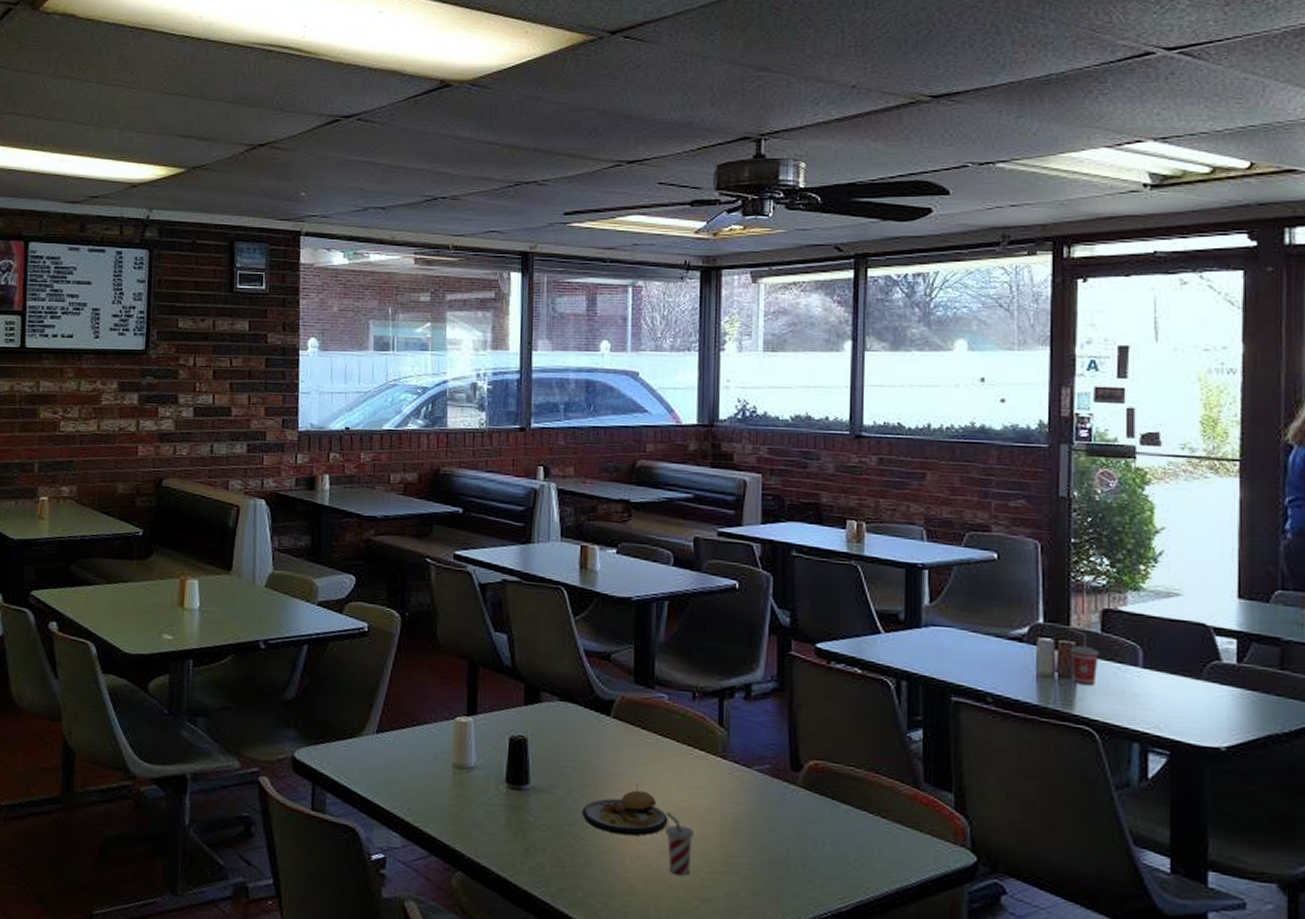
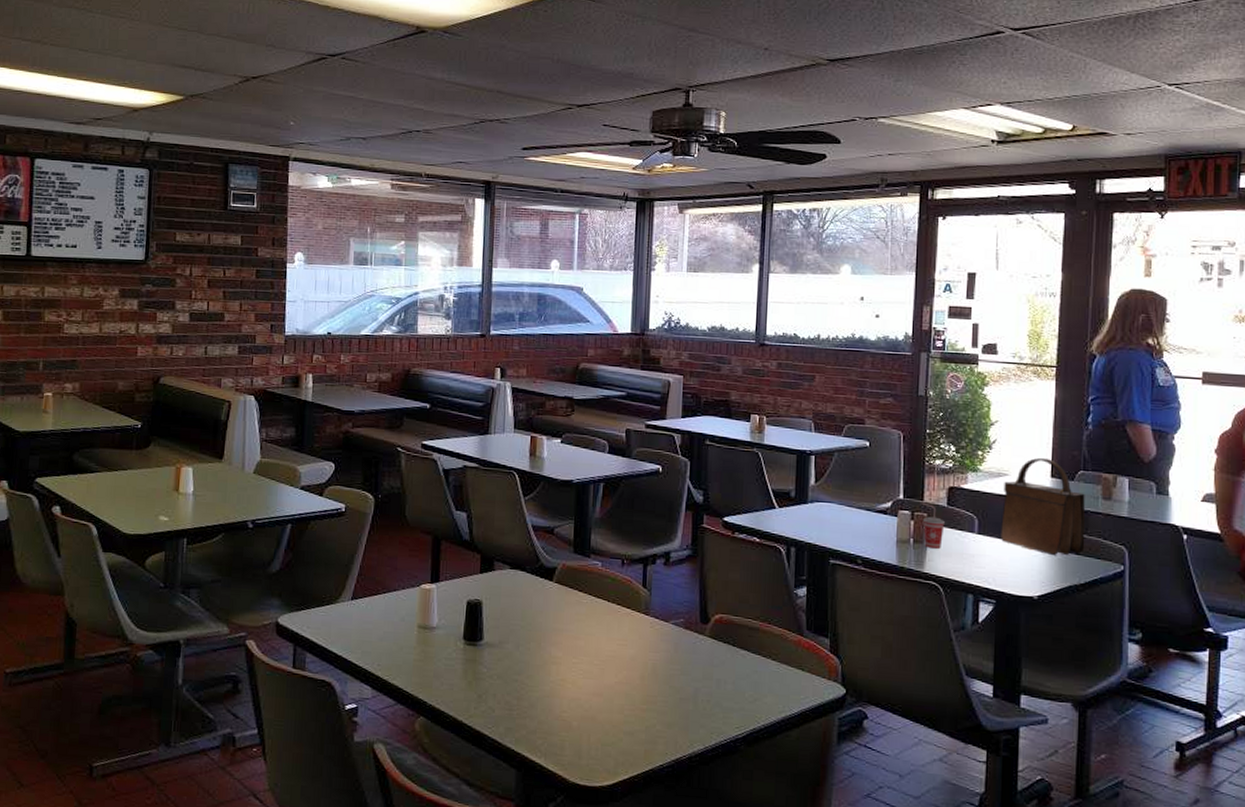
burger: present [581,783,668,836] -> none [527,637,599,682]
beverage cup: present [665,812,694,876] -> none [596,661,620,714]
handbag: none [1174,573,1288,698] -> present [1001,457,1085,556]

